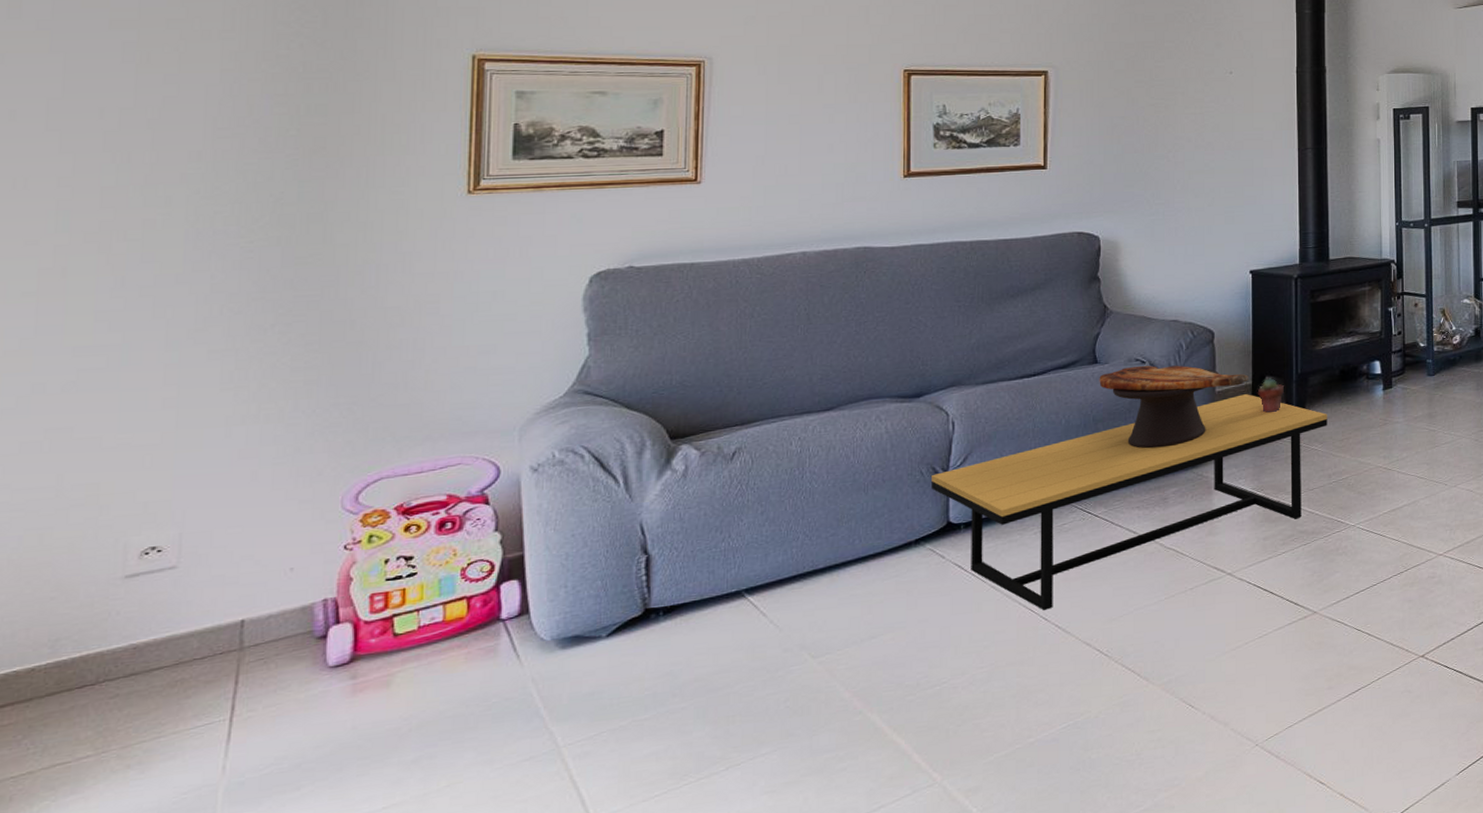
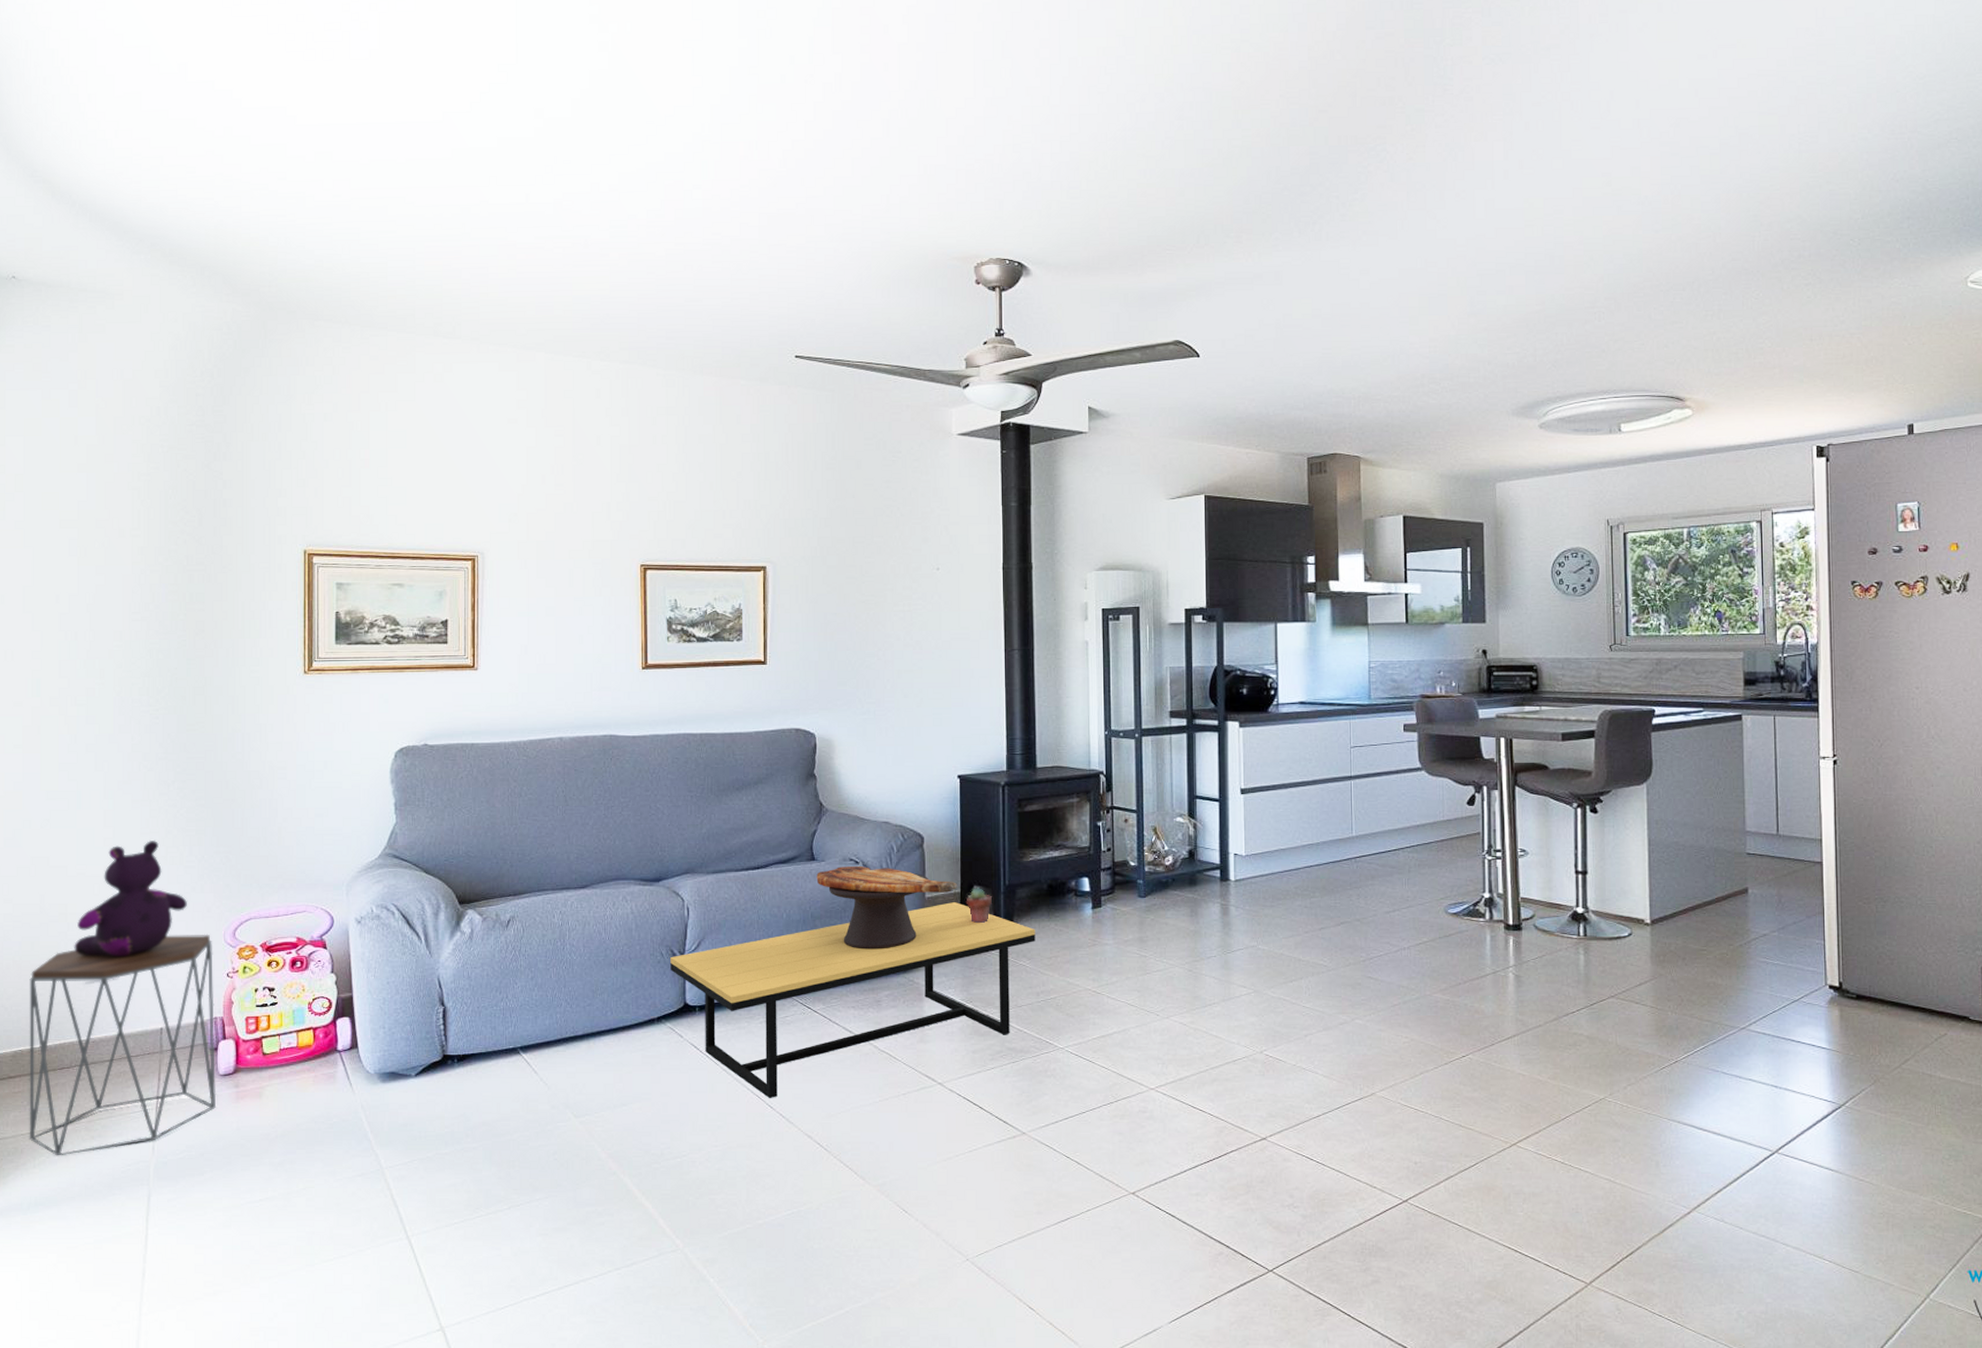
side table: none [23,501,325,798] -> present [29,934,217,1156]
stuffed animal: none [109,395,288,544] -> present [74,839,187,956]

